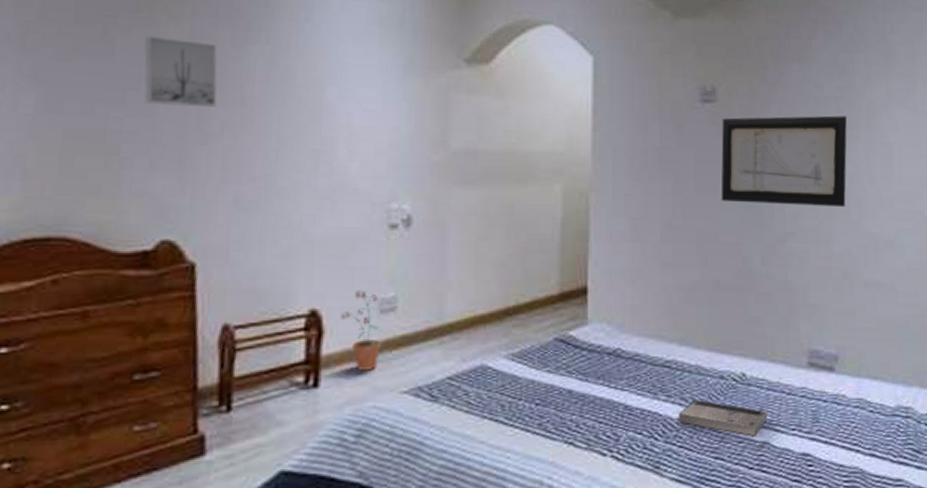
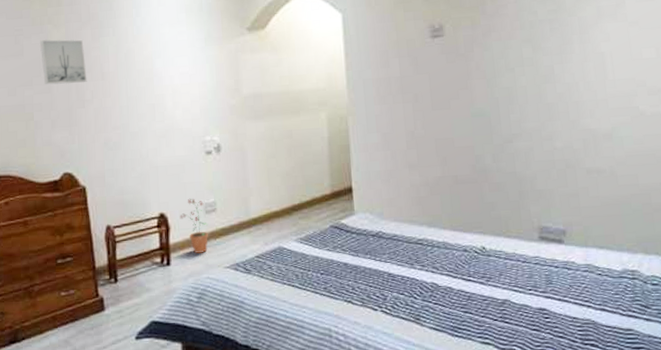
book: present [679,399,768,437] -> none [432,267,507,296]
wall art: present [721,115,847,208] -> none [450,34,565,114]

